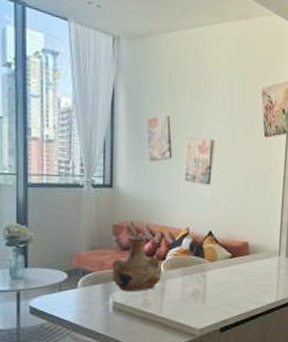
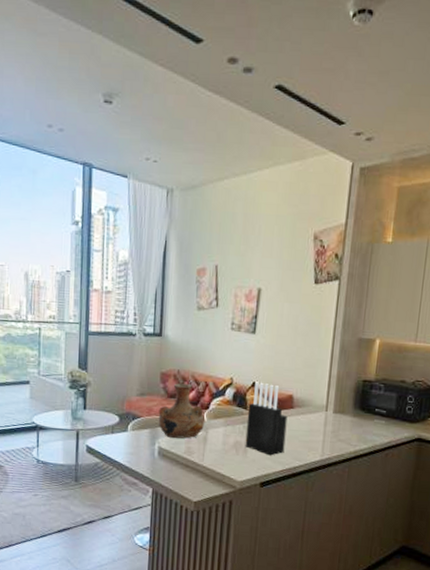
knife block: none [203,230,244,301] -> present [245,381,288,456]

